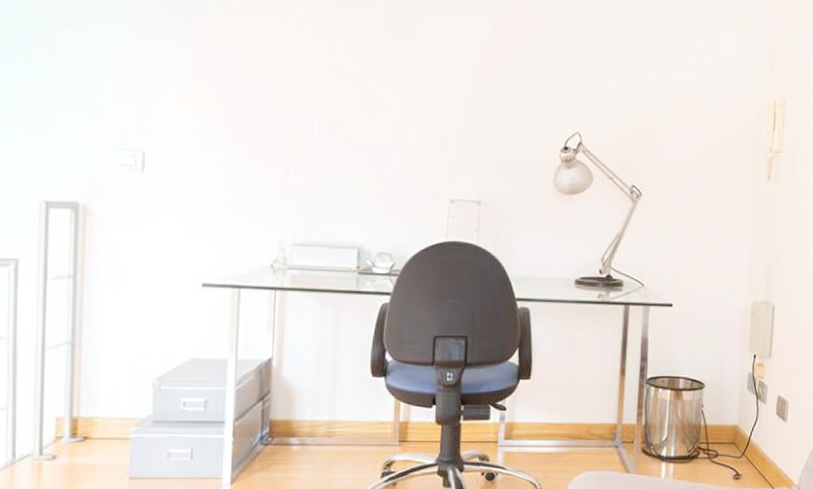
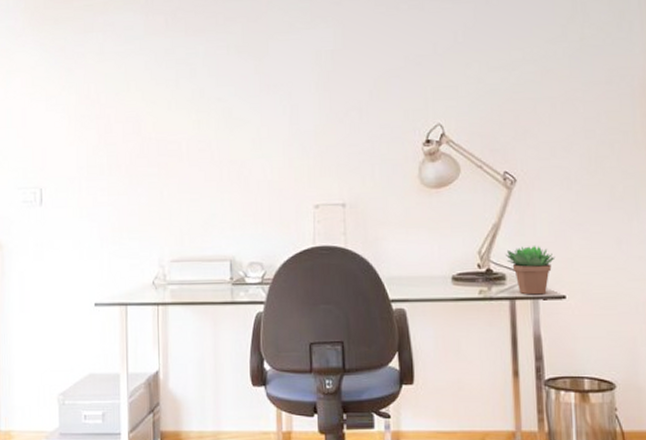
succulent plant: none [625,256,668,302] -> present [506,246,556,295]

